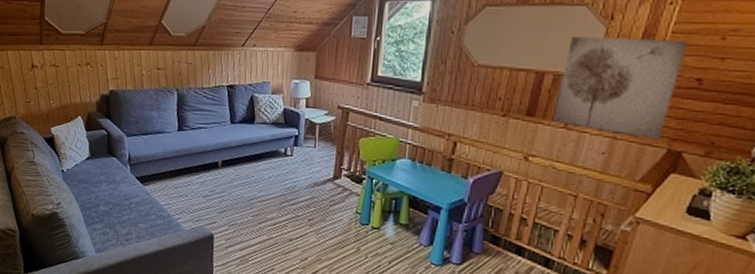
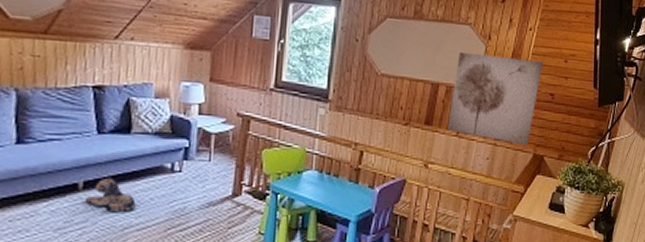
plush toy: none [223,158,259,187] -> present [86,177,136,213]

